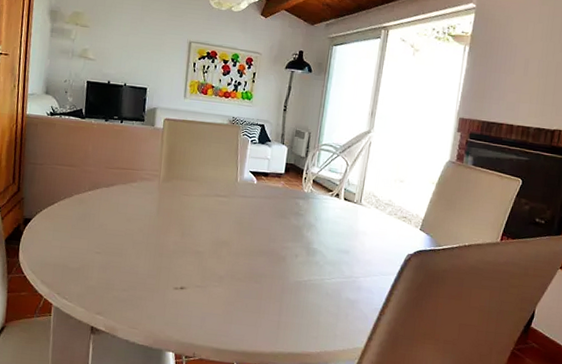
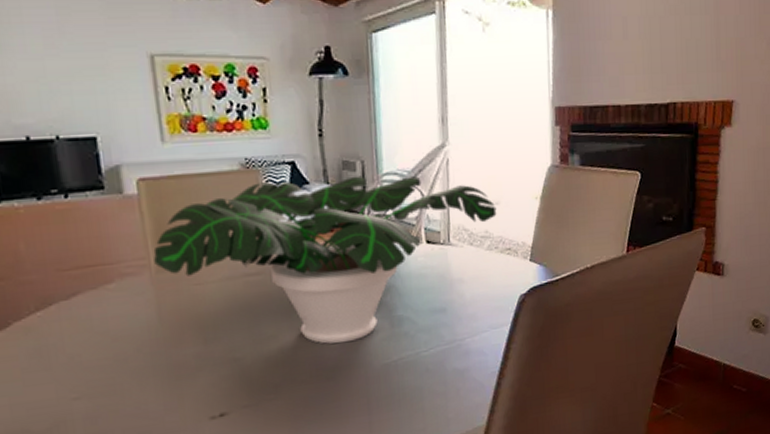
potted plant: none [163,135,401,259] -> present [153,175,497,344]

